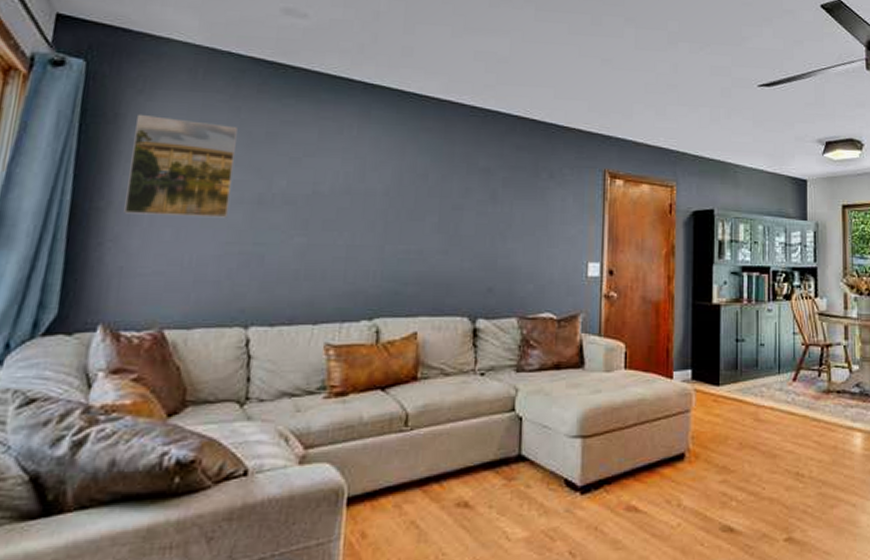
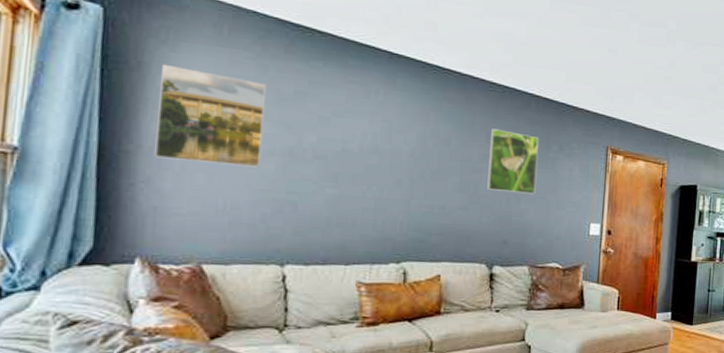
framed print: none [469,158,527,232] -> present [487,128,540,195]

